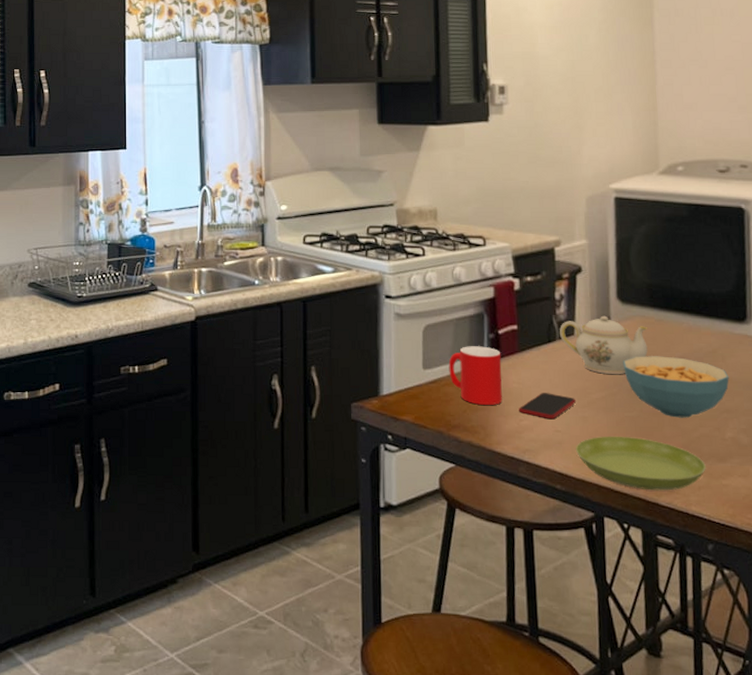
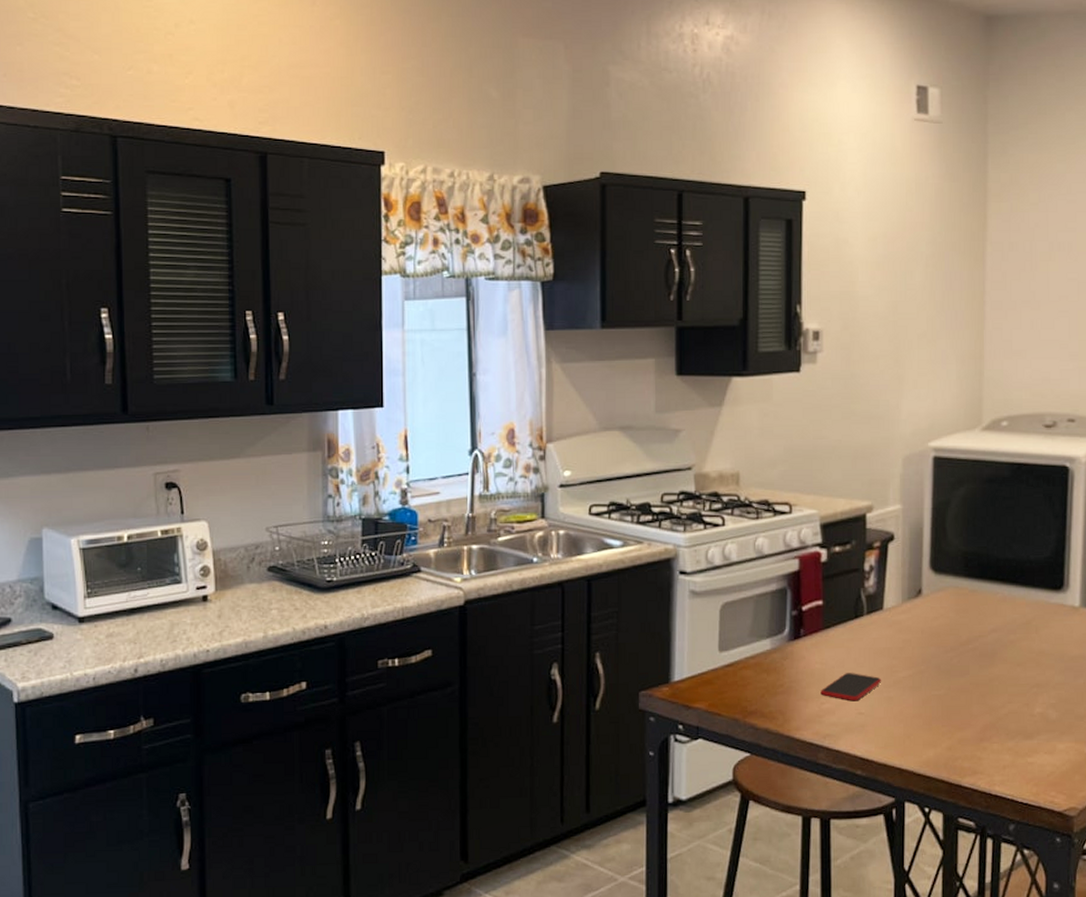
cup: present [448,346,502,405] -> none [747,624,804,688]
teapot: present [560,315,648,374] -> none [868,587,960,650]
saucer: present [576,436,706,491] -> none [879,716,1012,772]
cereal bowl: present [623,356,729,418] -> none [933,629,1042,695]

